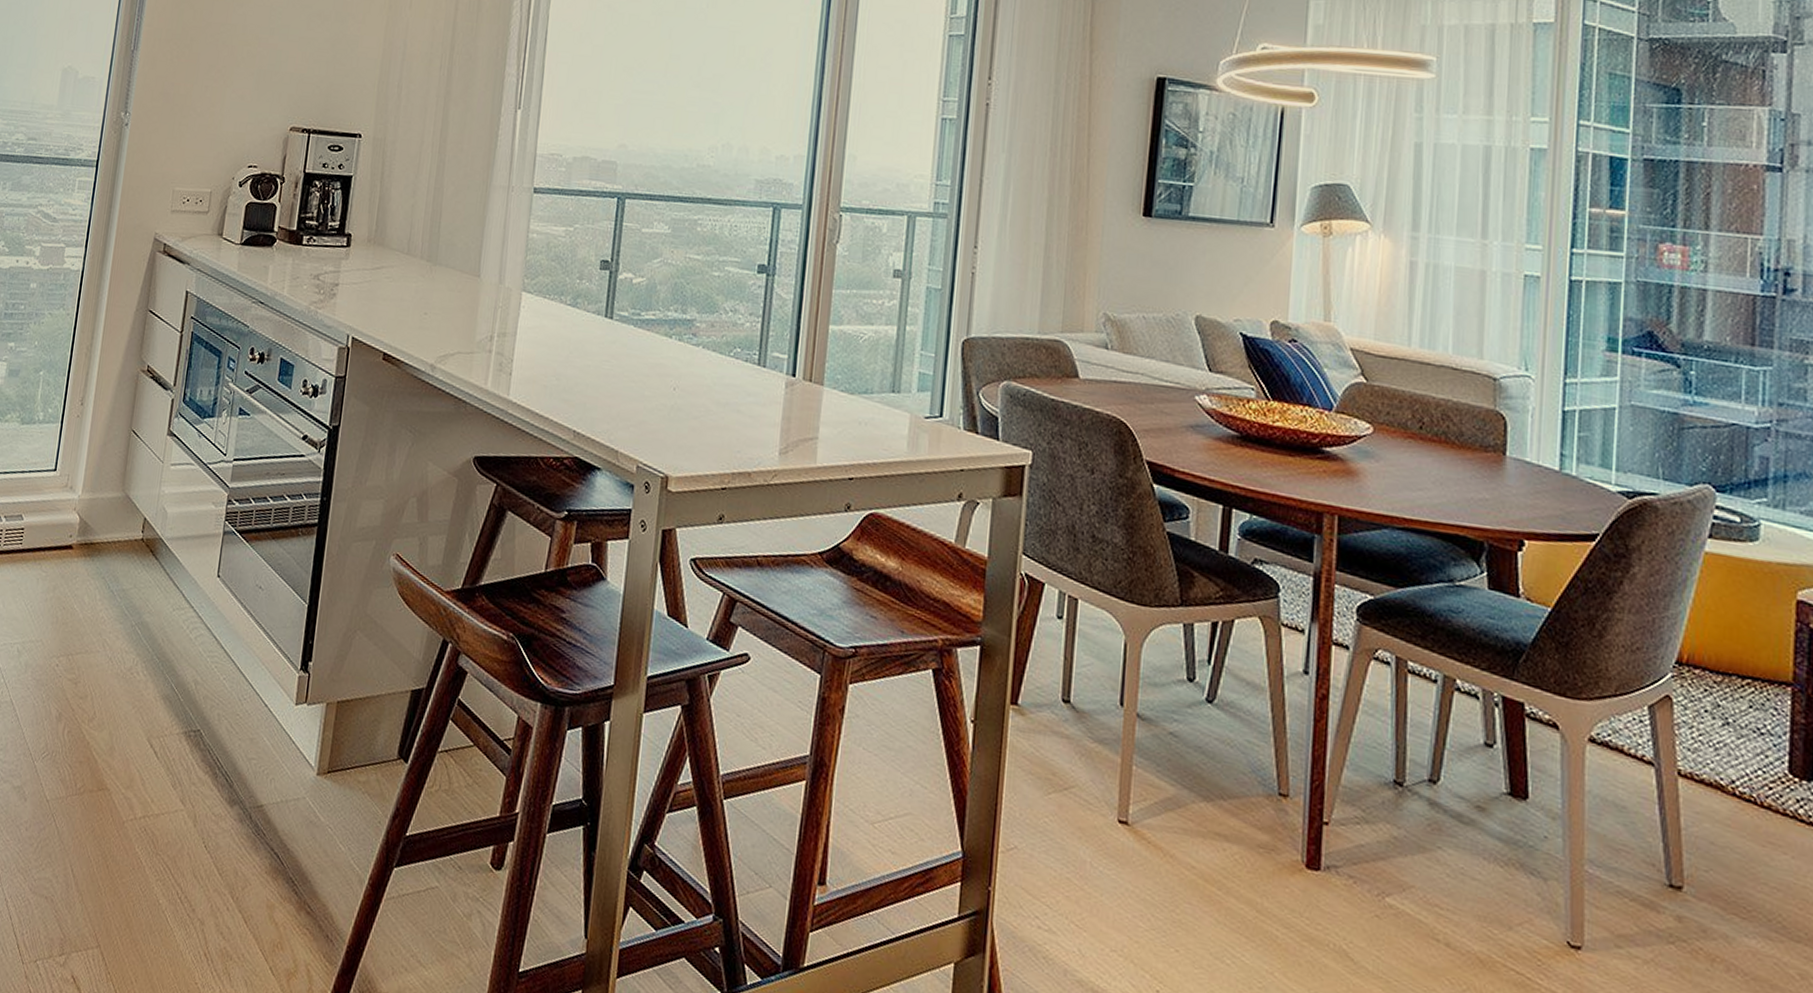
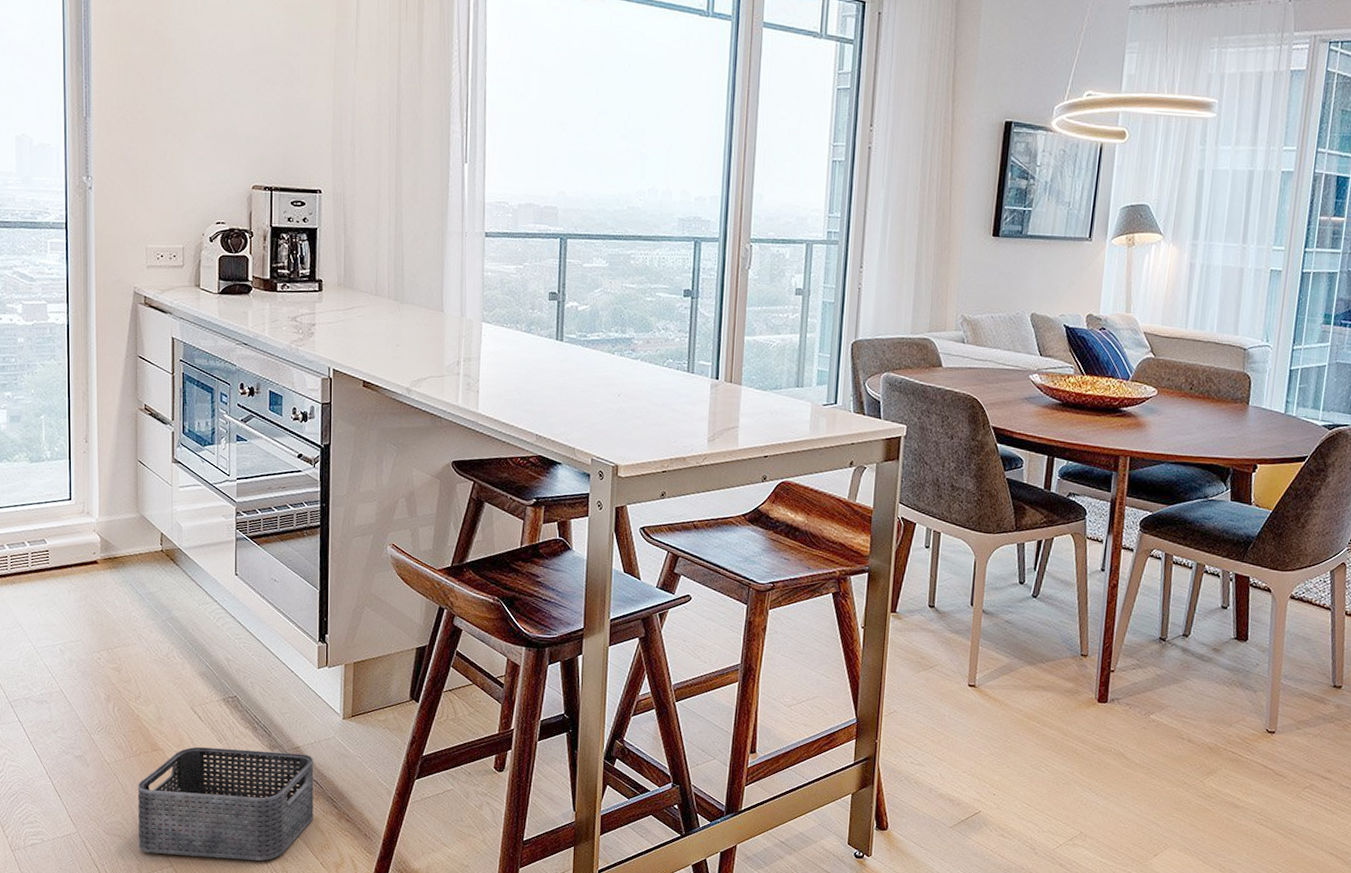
storage bin: none [65,790,278,955] -> present [137,747,314,861]

